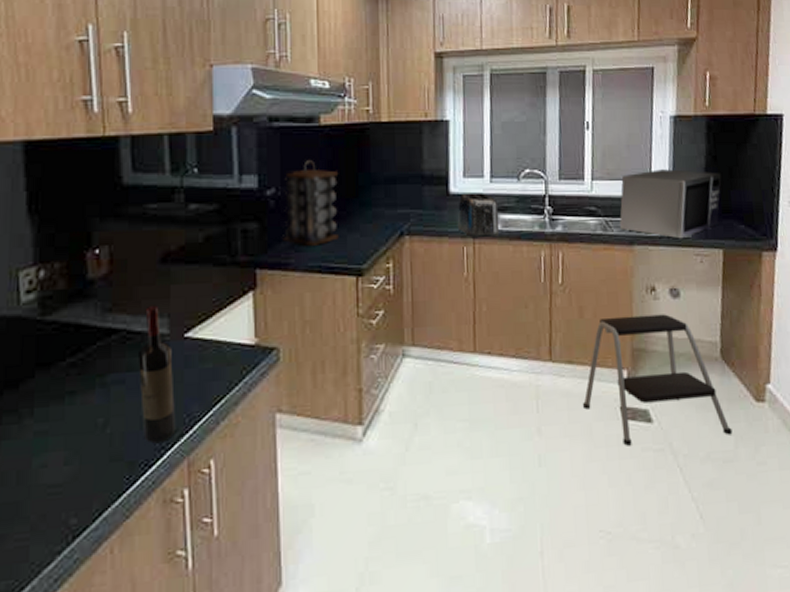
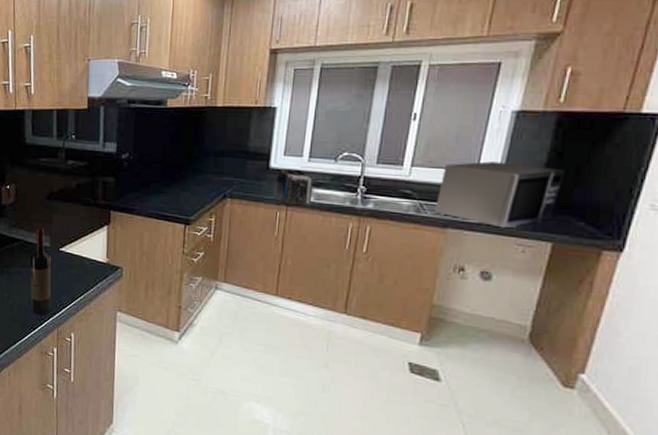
spice rack: present [281,159,339,247] -> none [130,133,178,199]
step stool: present [582,314,733,446] -> none [370,287,529,410]

